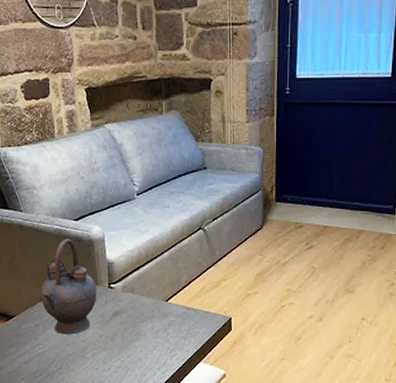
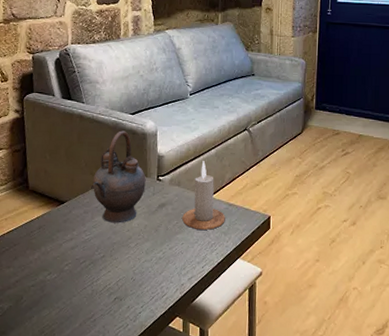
candle: none [138,265,184,336] -> present [182,161,225,230]

